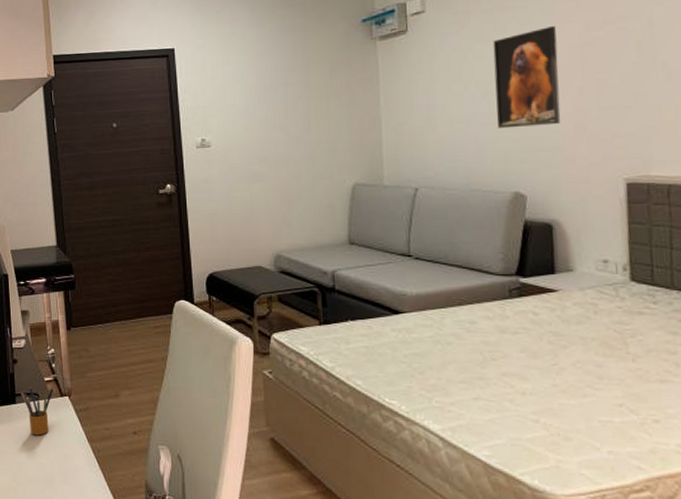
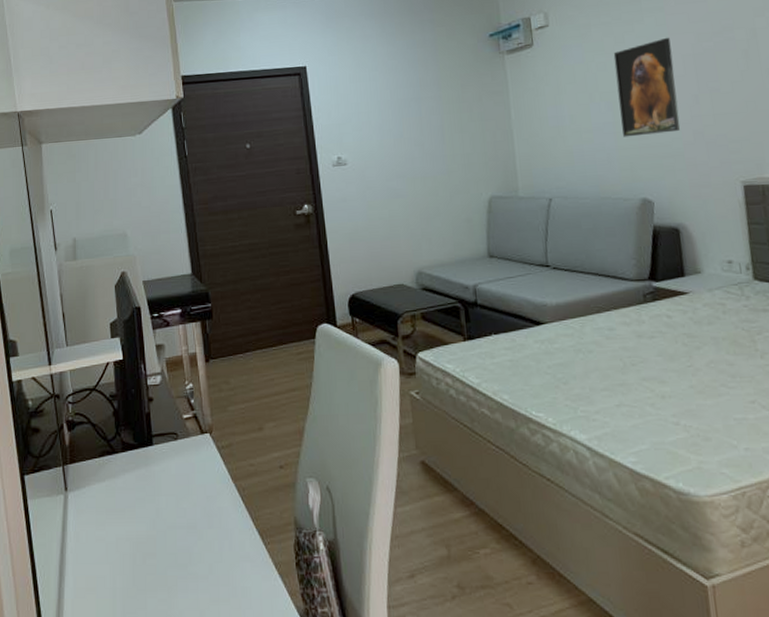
pencil box: present [20,385,53,436] -> none [157,423,193,478]

